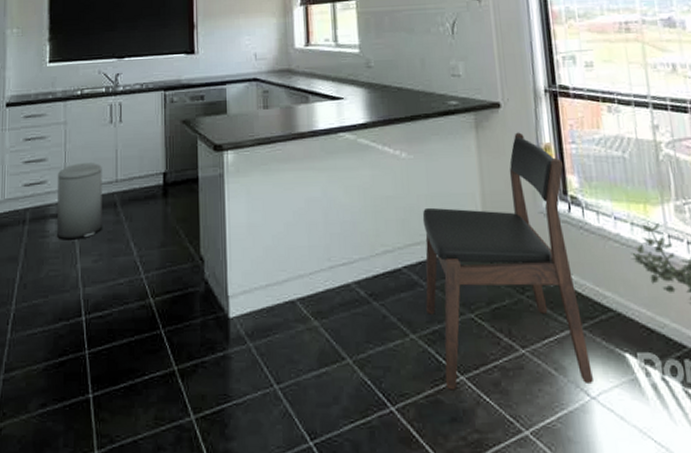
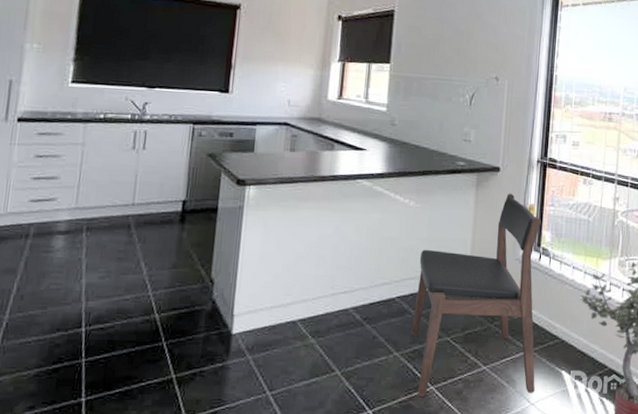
pedal bin: present [57,163,102,240] -> none [63,184,119,257]

